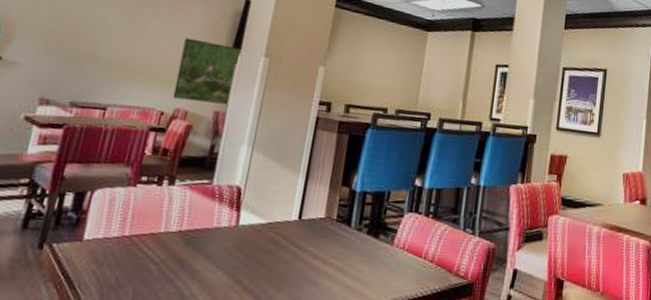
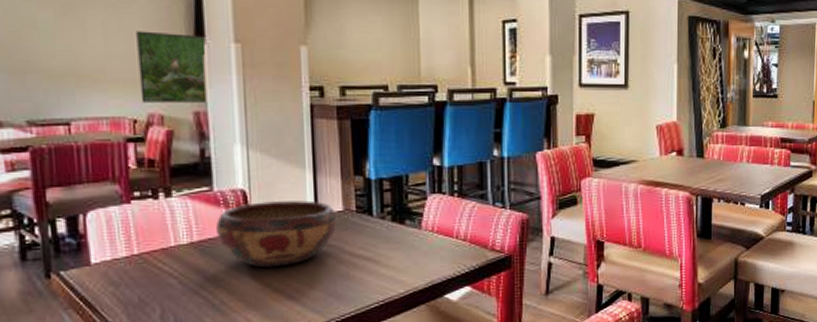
decorative bowl: none [204,200,319,266] -> present [216,200,338,268]

